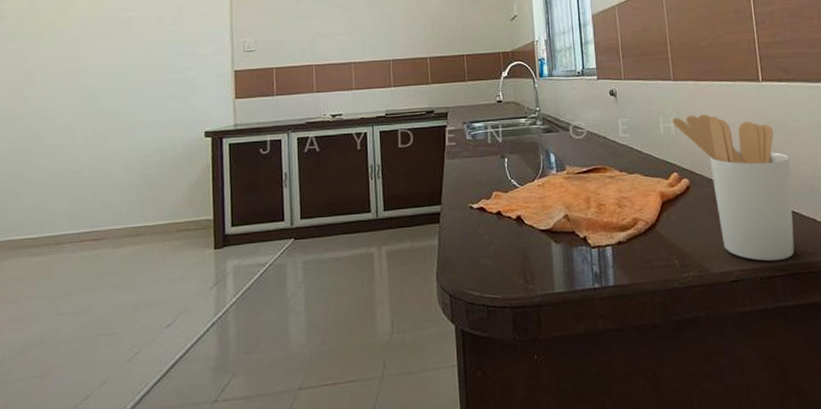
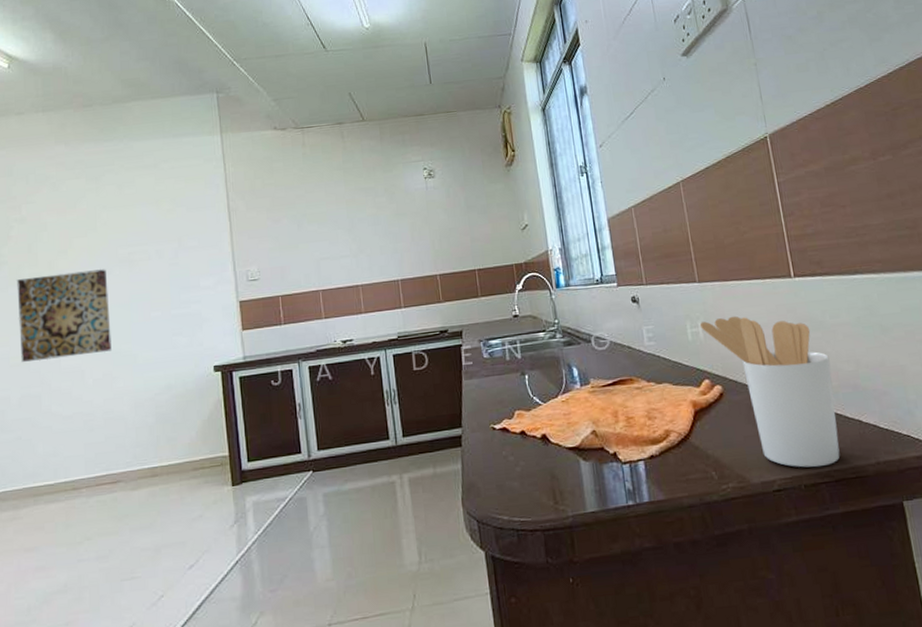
wall art: none [14,31,106,117] -> present [17,269,112,362]

